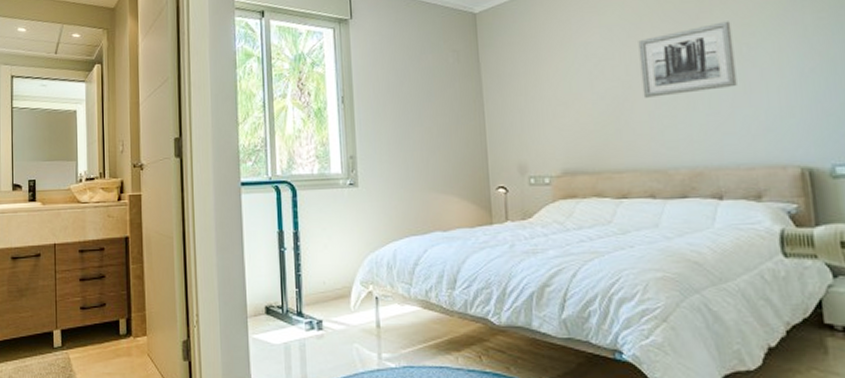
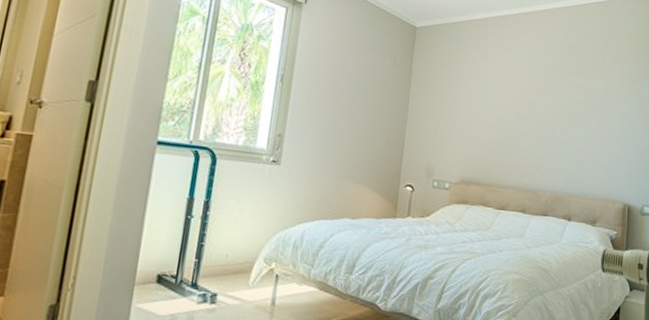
wall art: present [638,21,737,98] -> none [531,81,598,134]

